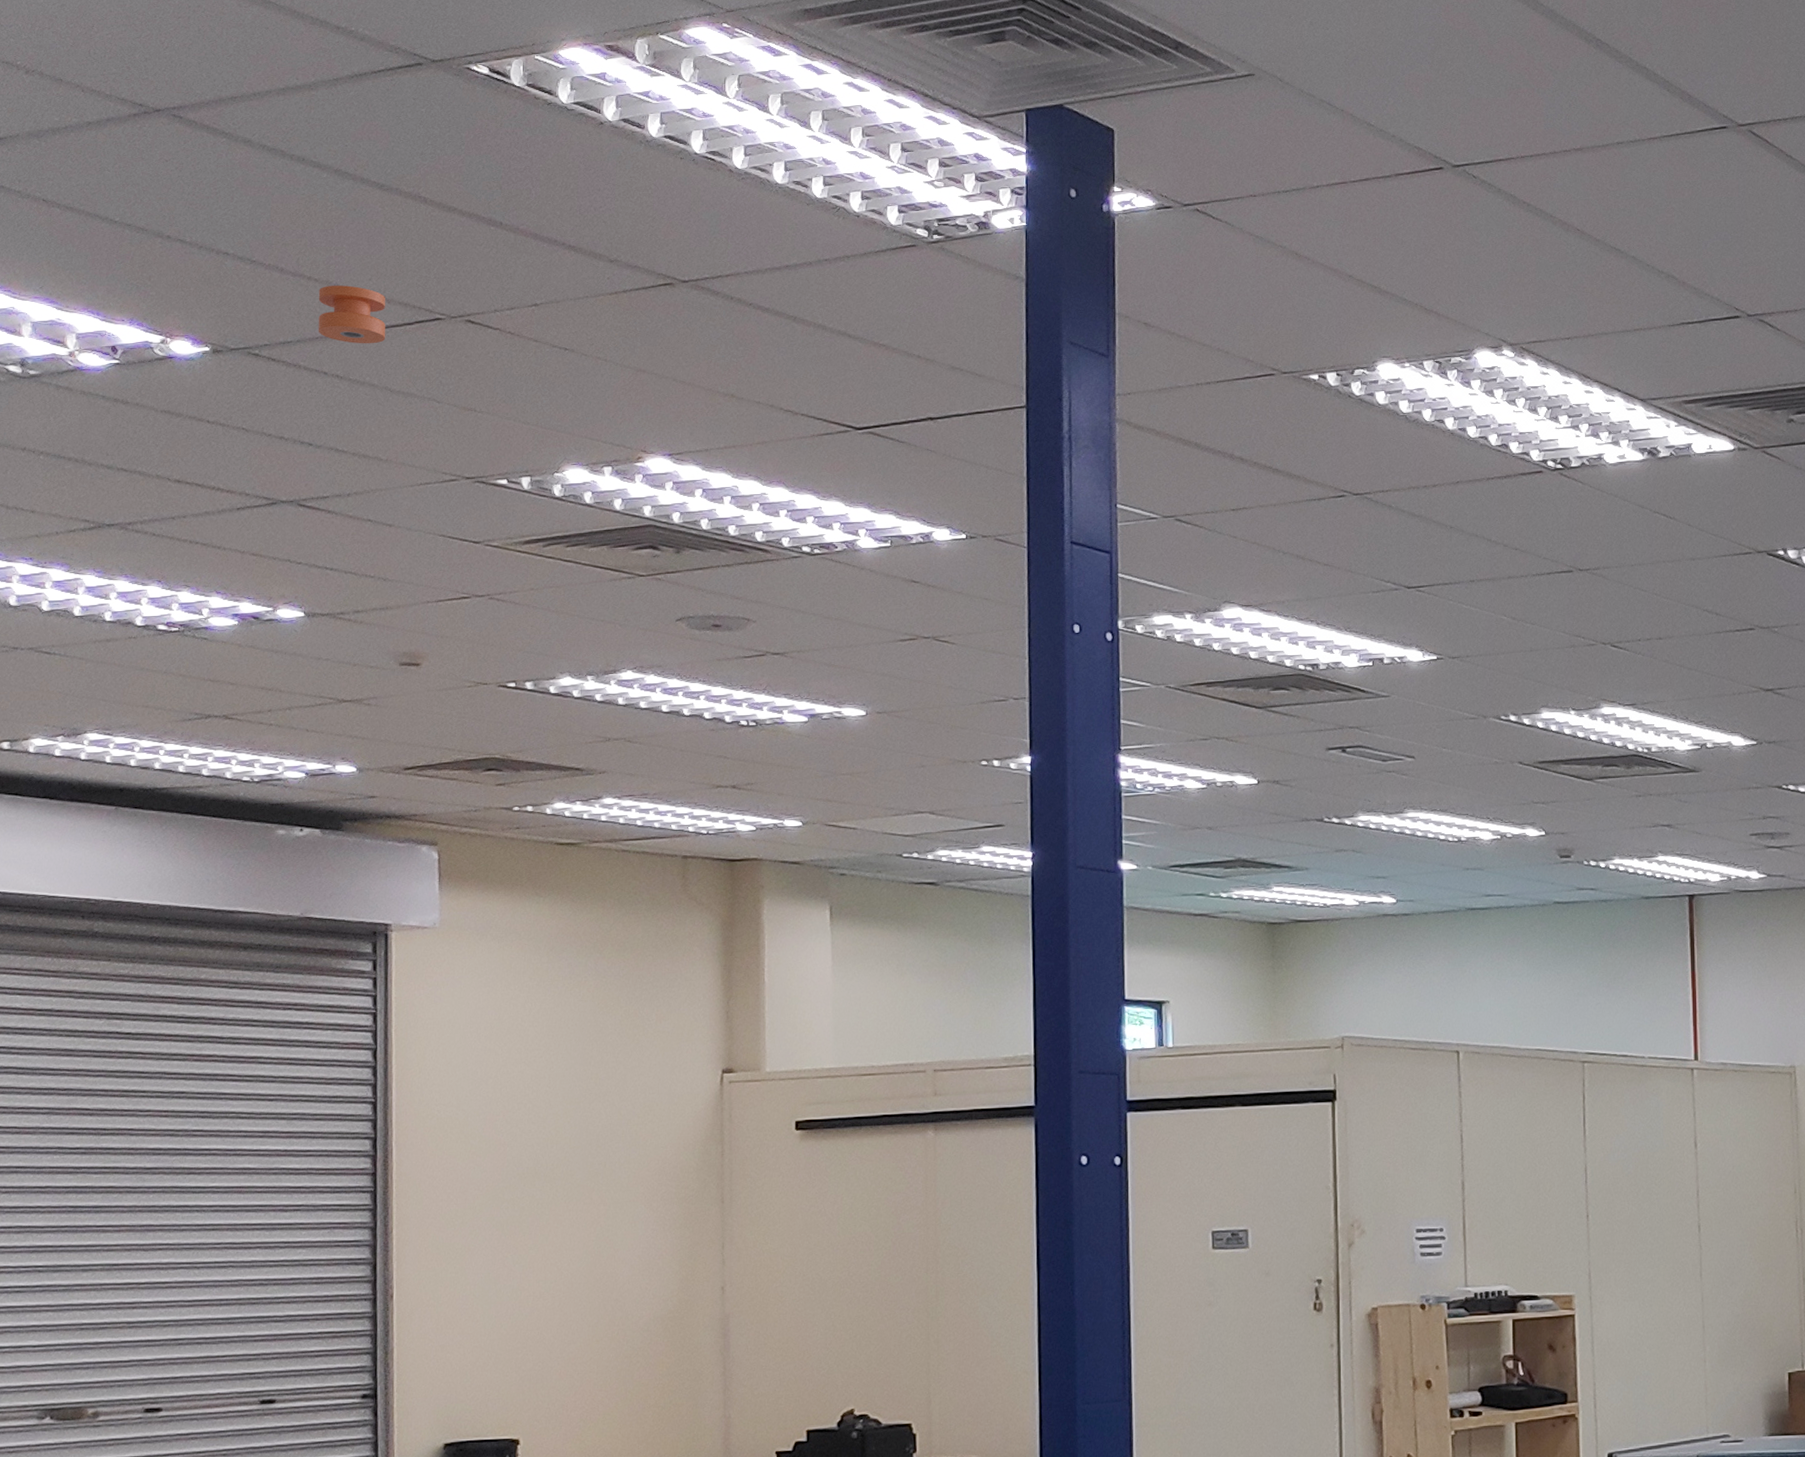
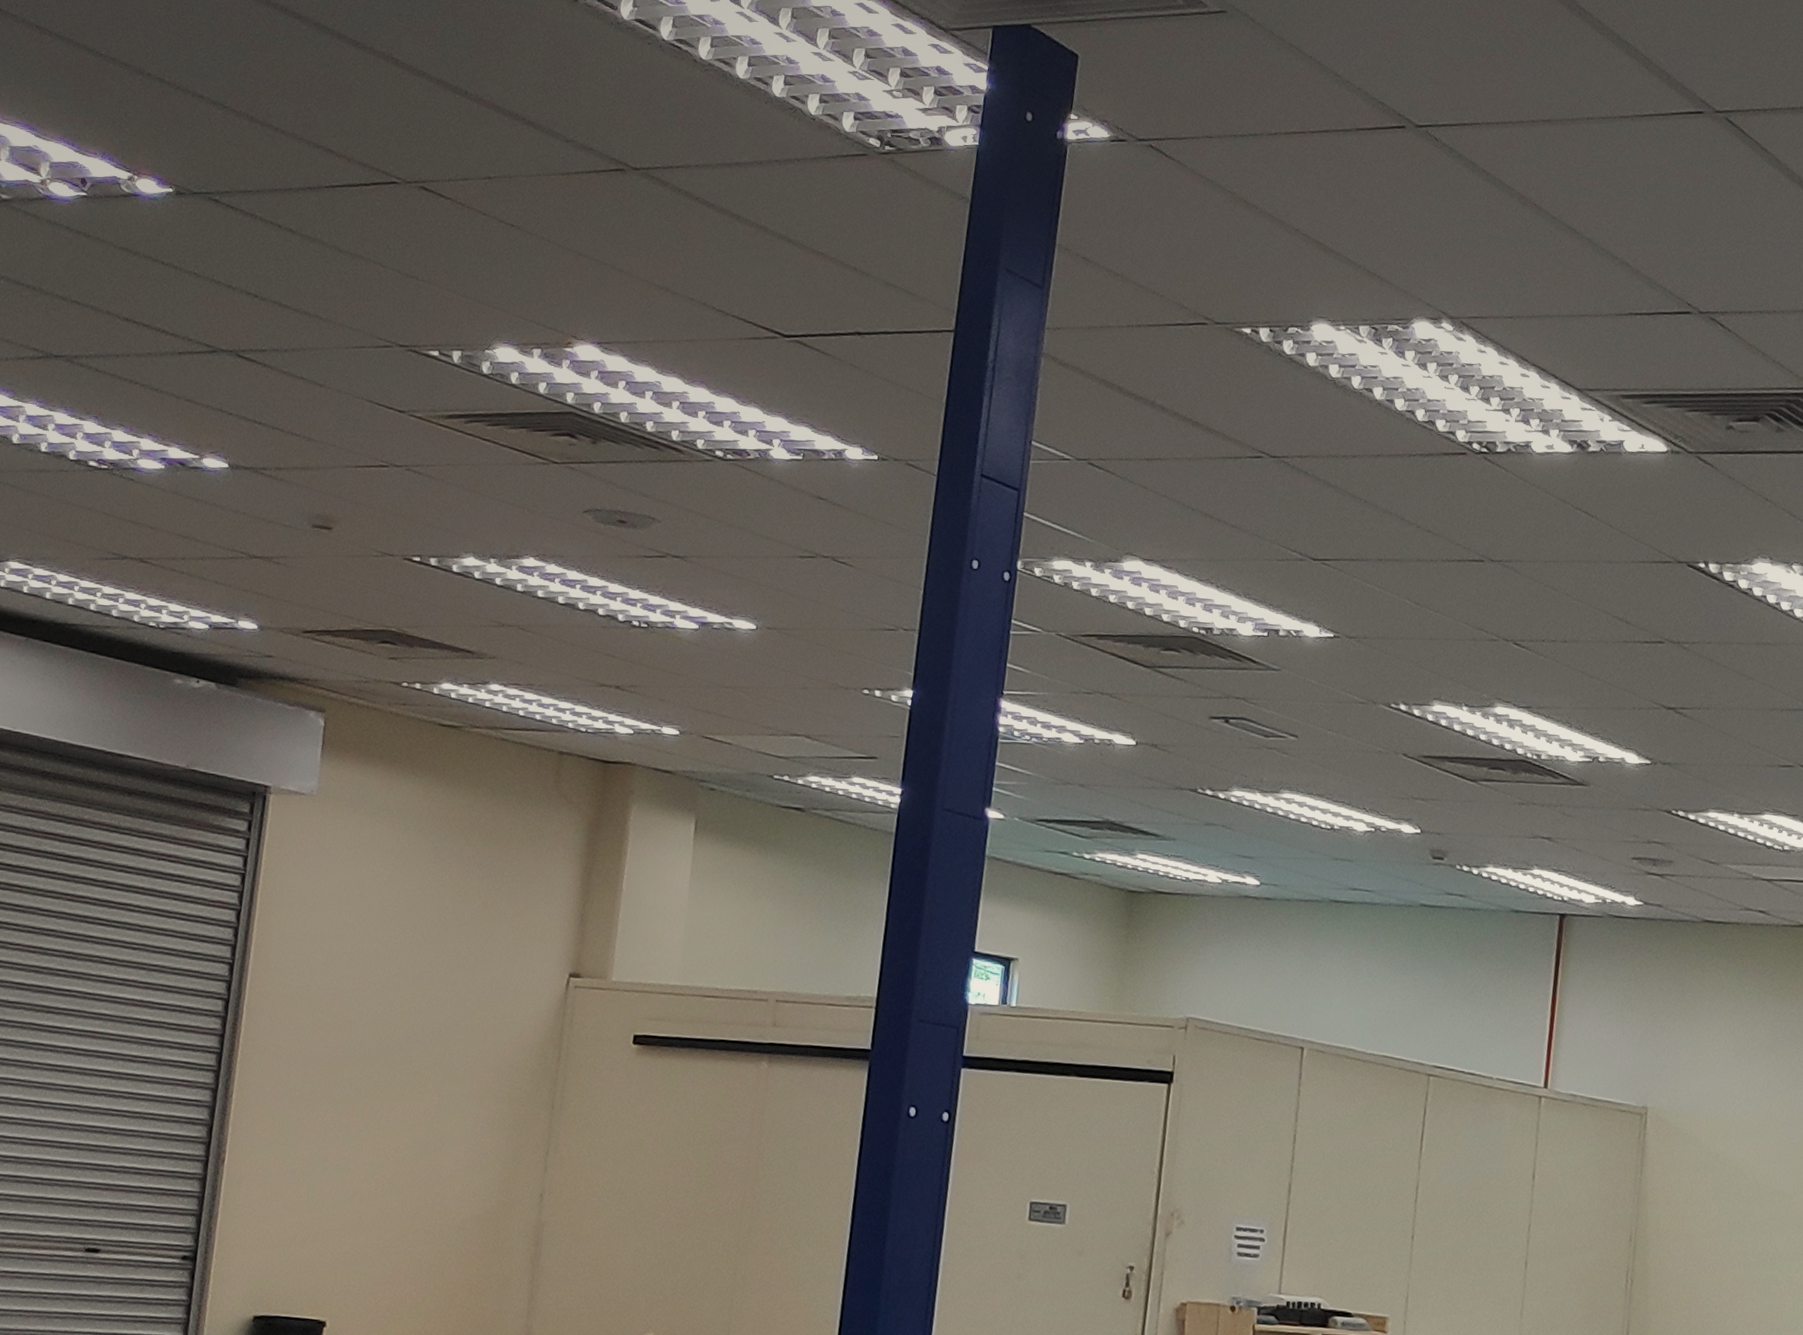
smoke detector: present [318,285,386,344] -> none [278,138,346,202]

